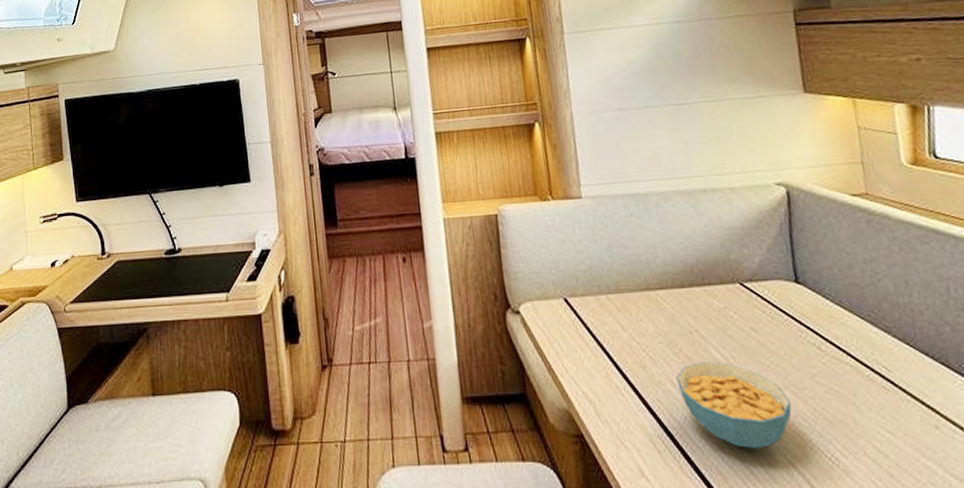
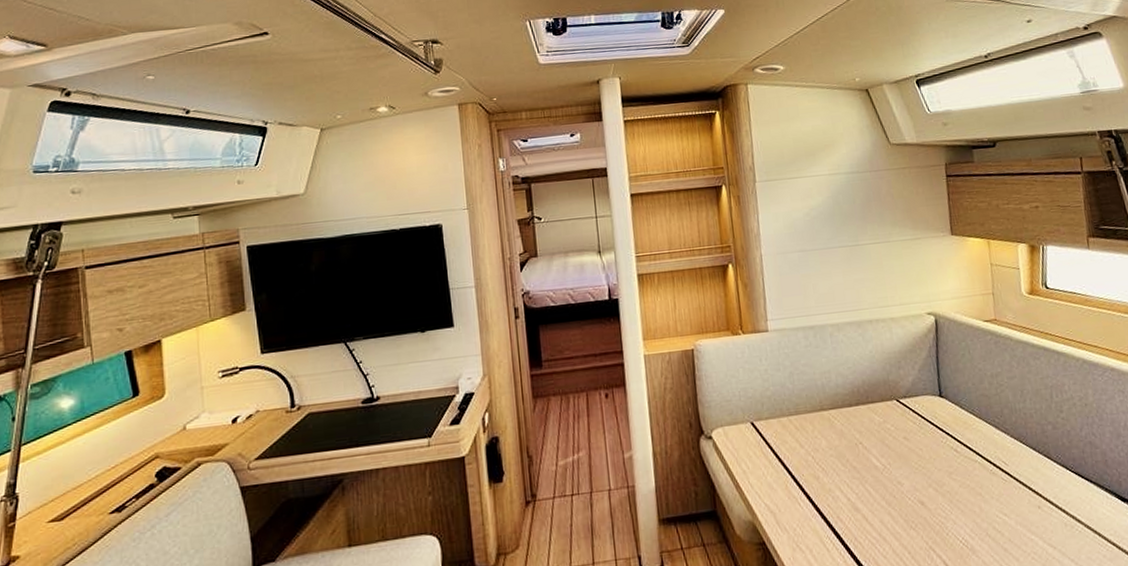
cereal bowl: present [676,362,792,448] -> none [843,468,934,540]

